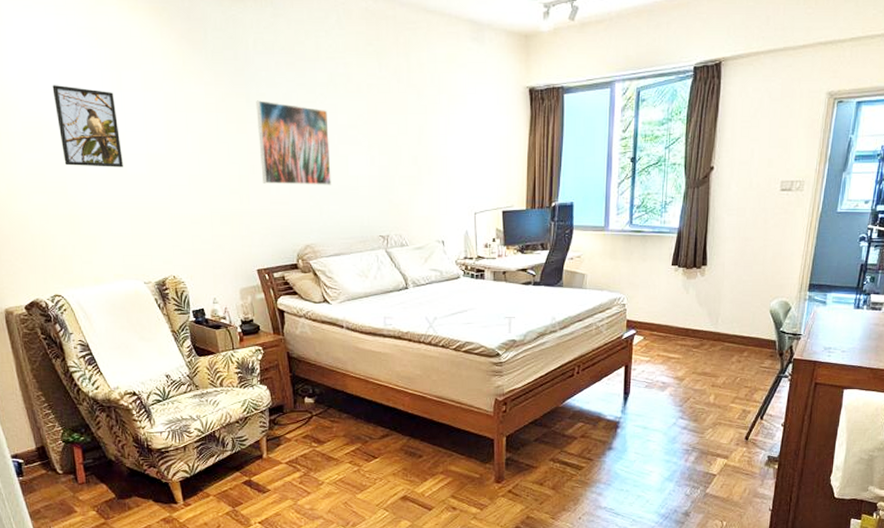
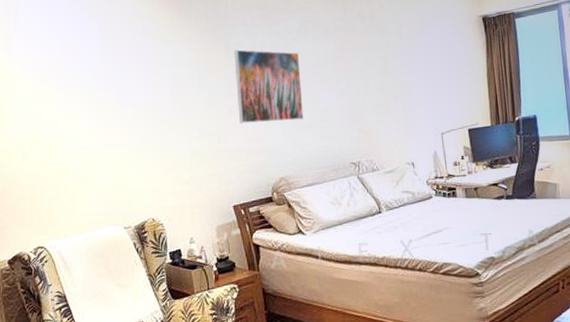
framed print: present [52,85,123,167] -> none [54,53,112,123]

